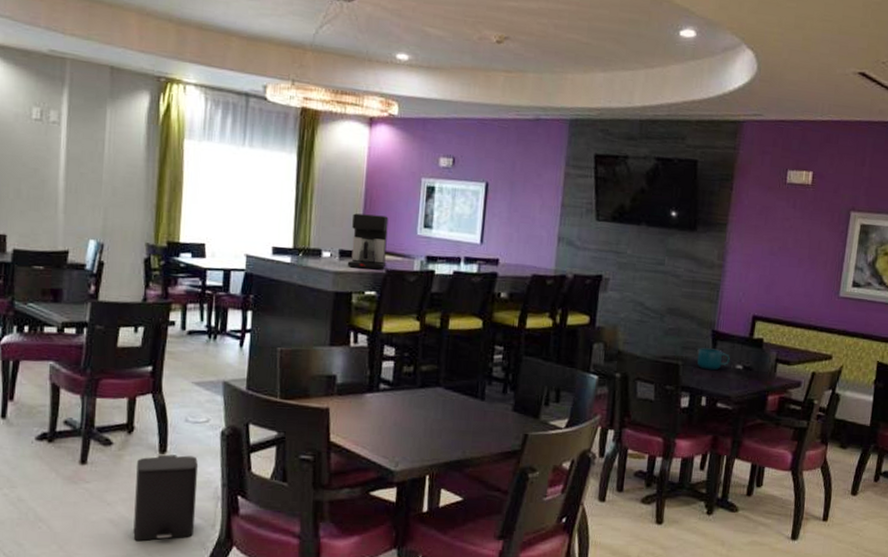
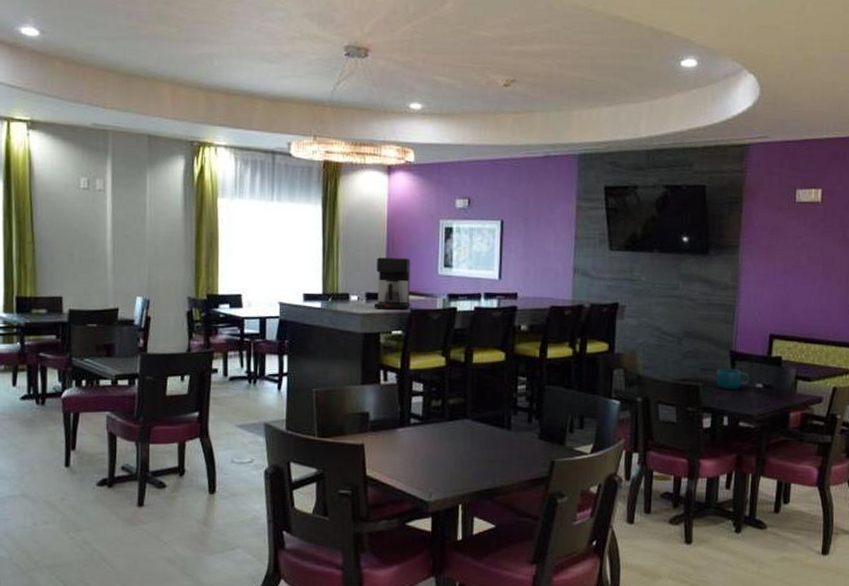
pedal bin: present [133,454,199,542] -> none [188,494,246,578]

